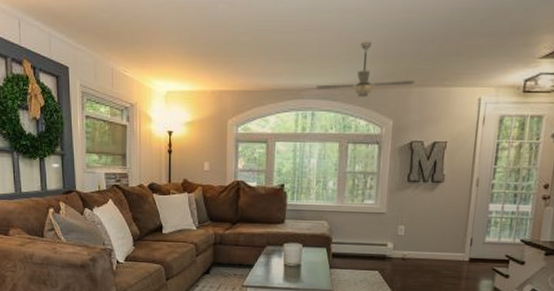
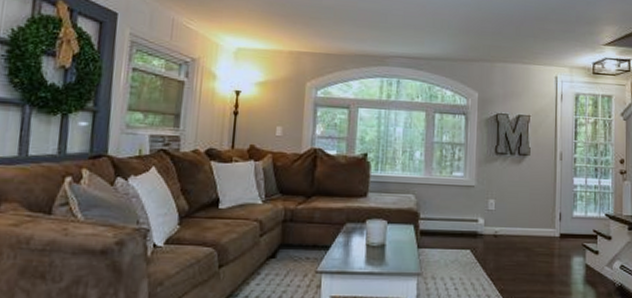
ceiling fan: present [316,41,415,98] -> none [401,16,497,69]

